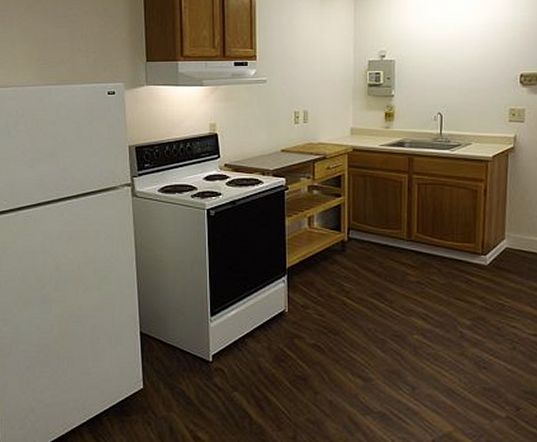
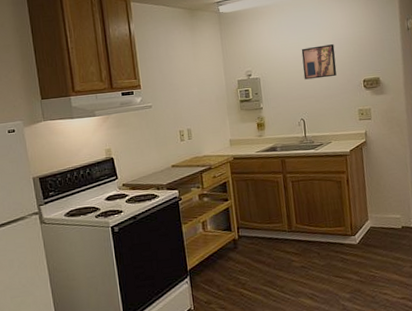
wall art: none [448,29,490,68] -> present [301,44,337,80]

